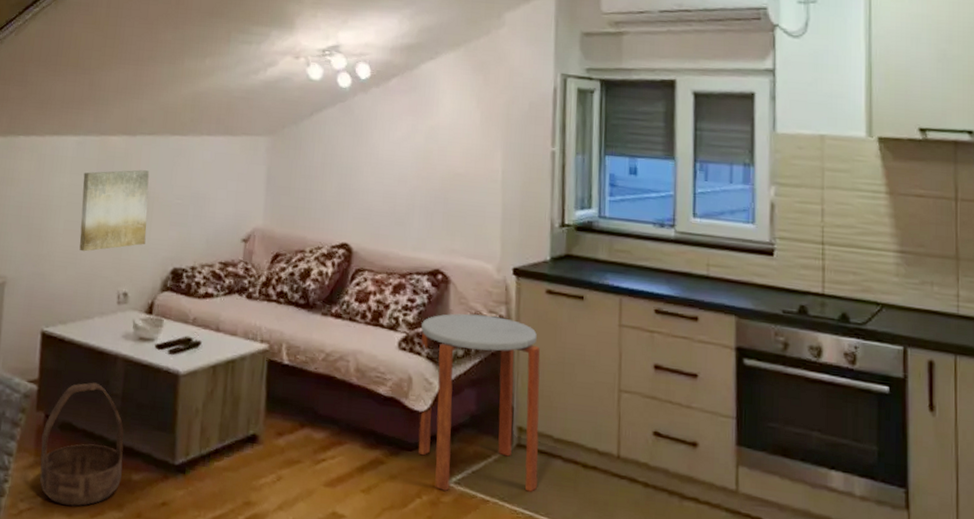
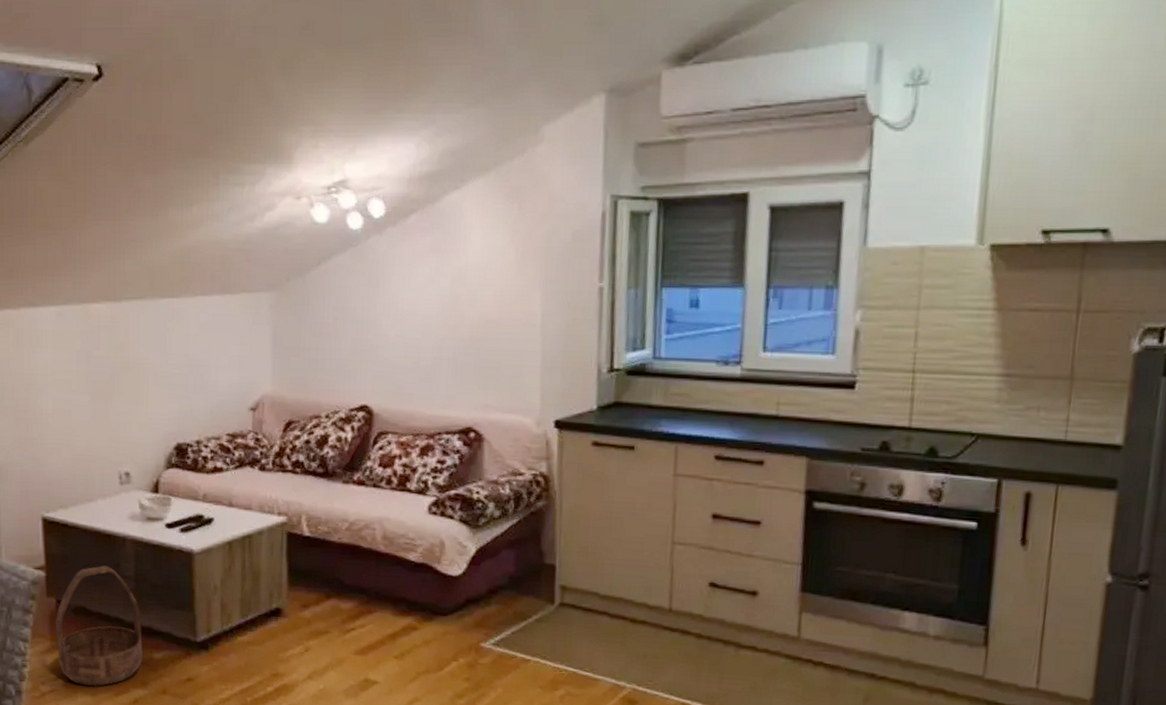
wall art: present [79,170,150,252] -> none [68,339,144,432]
side table: present [418,313,540,492] -> none [453,472,585,653]

